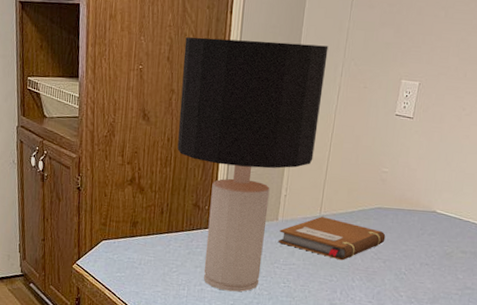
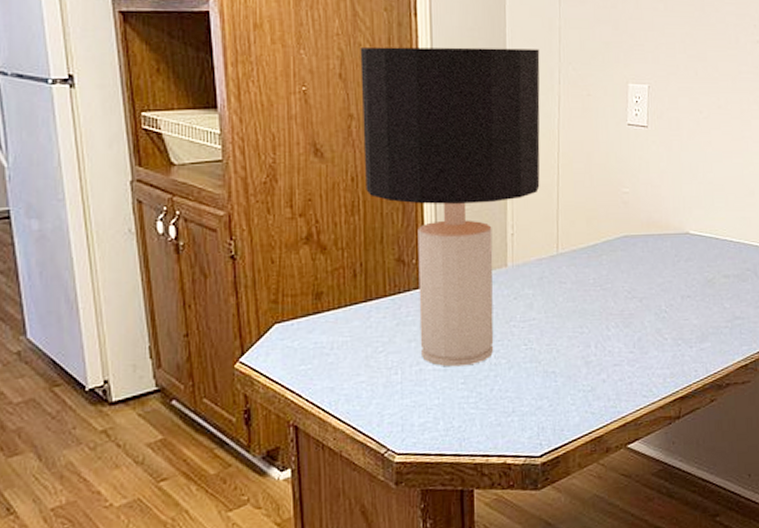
notebook: present [279,216,386,261] -> none [511,255,638,306]

